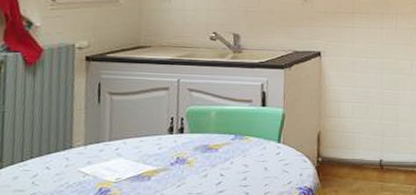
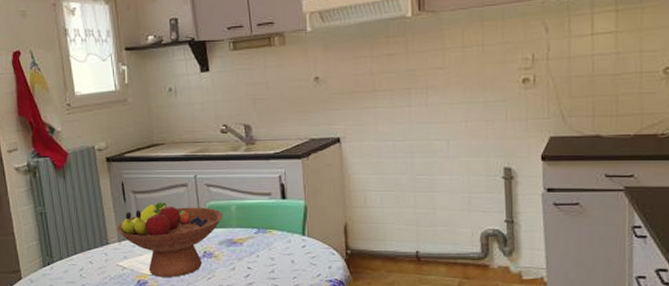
fruit bowl: none [84,105,202,185] -> present [116,202,223,277]

